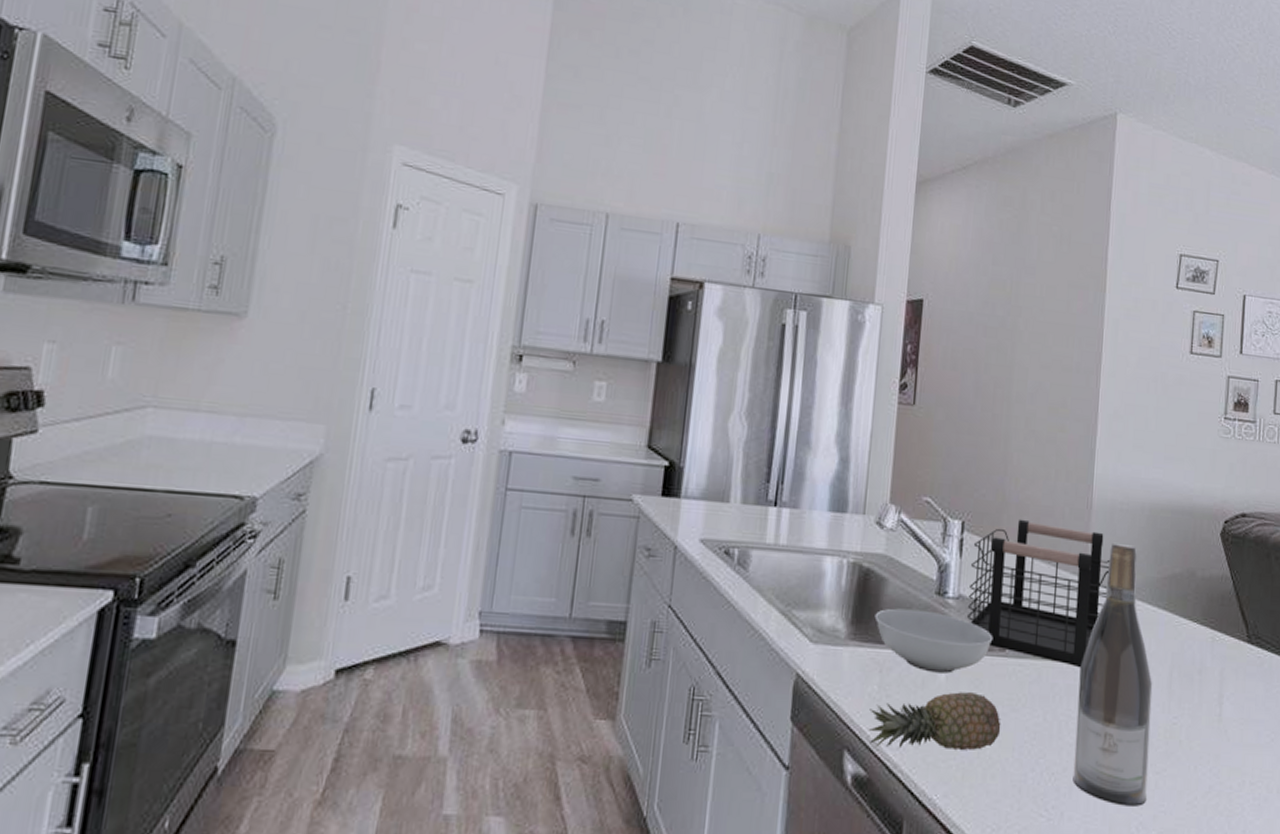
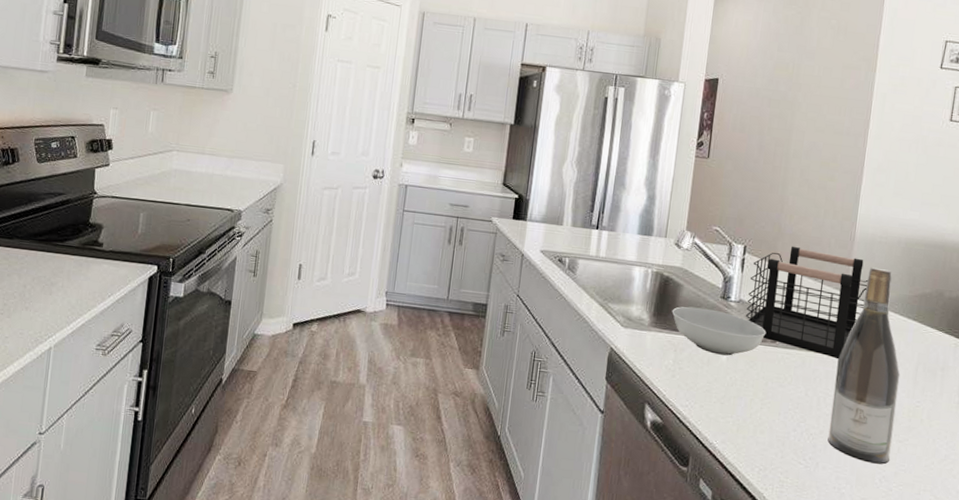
fruit: present [869,692,1001,750] -> none [665,369,770,412]

